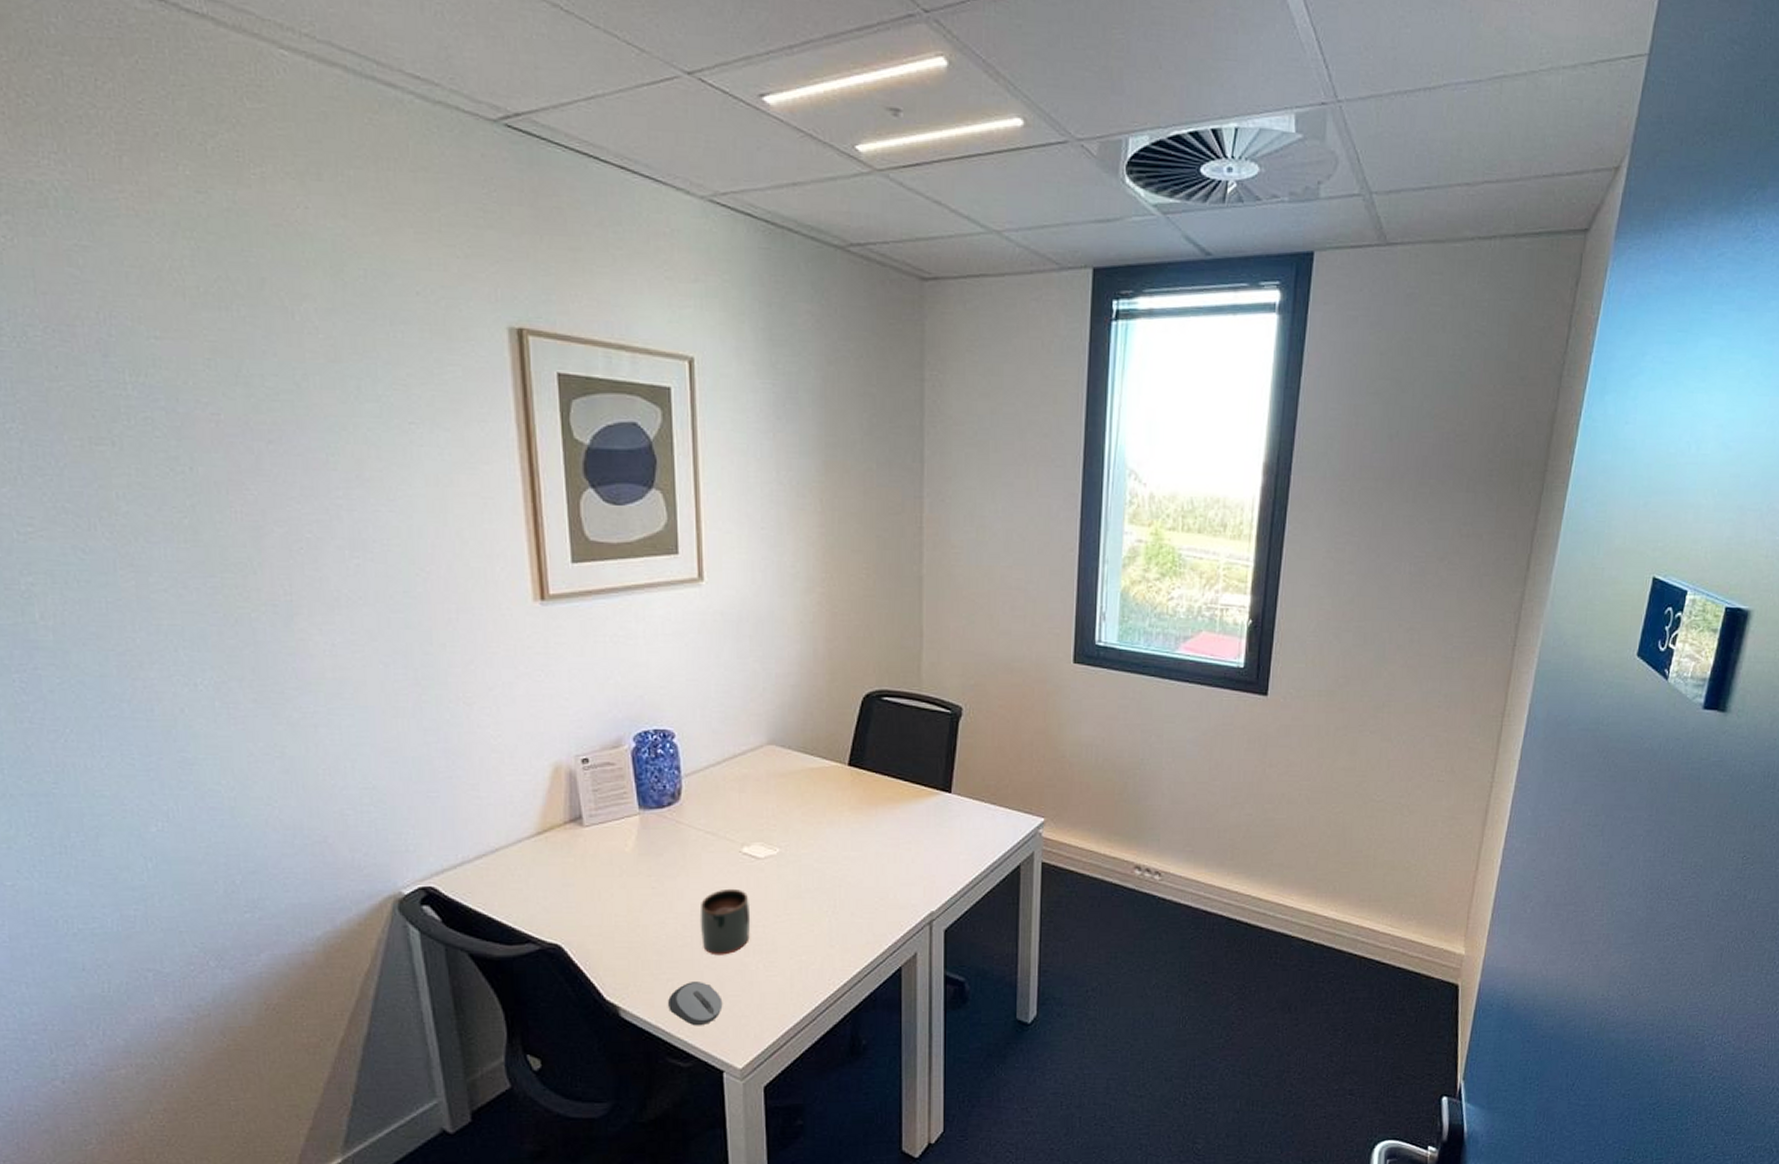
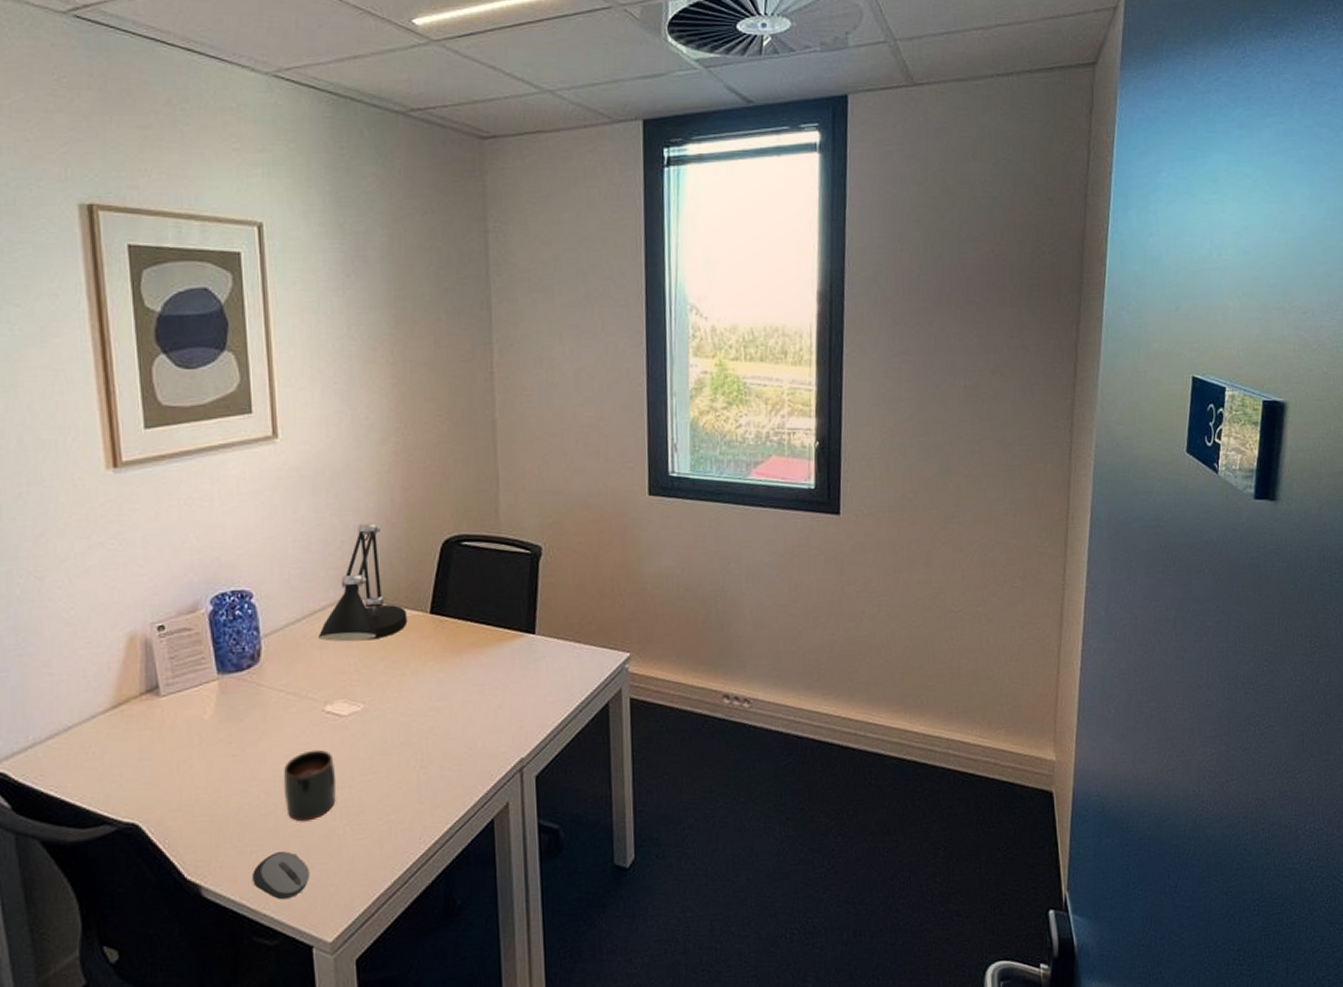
desk lamp: none [737,672,826,787] -> present [317,523,408,642]

